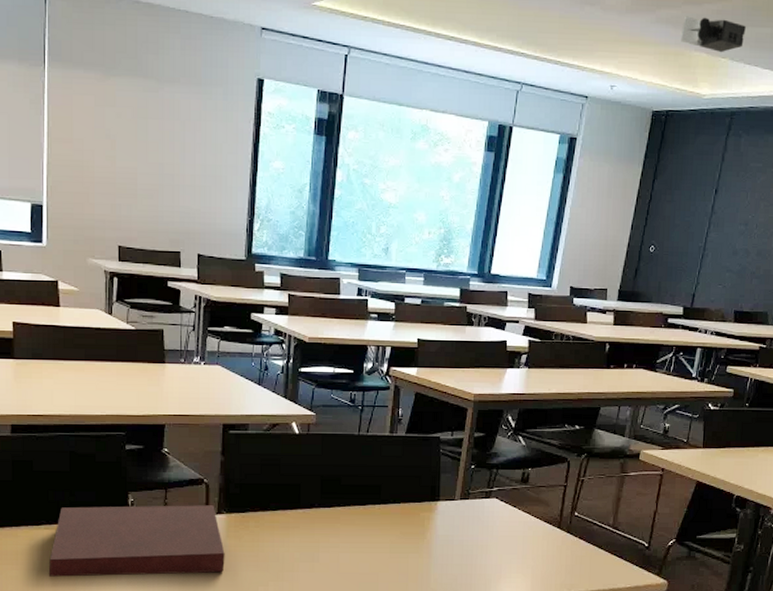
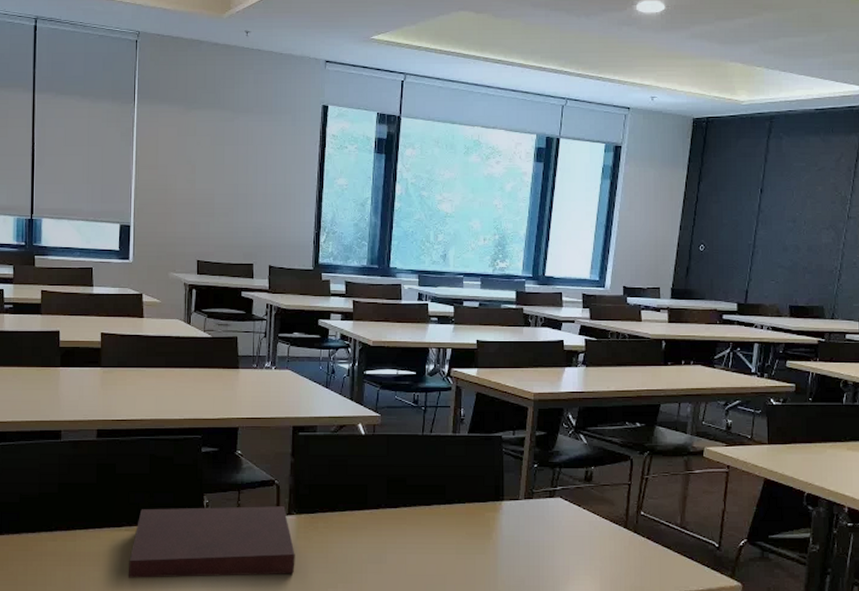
projector: present [681,16,746,53] -> none [716,30,778,62]

